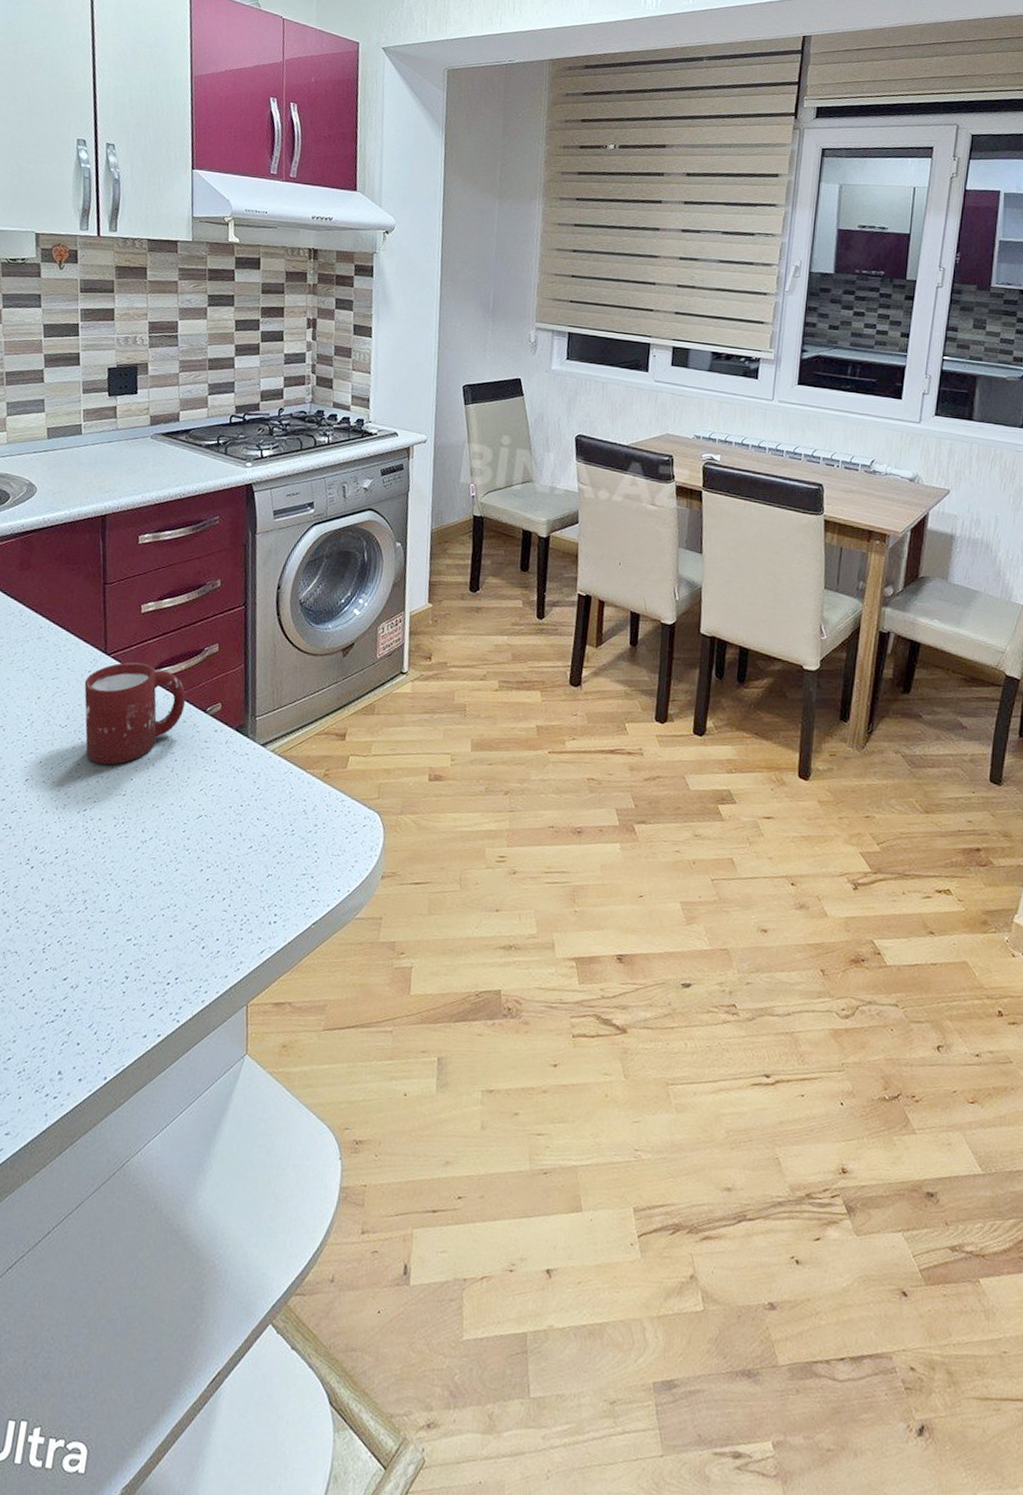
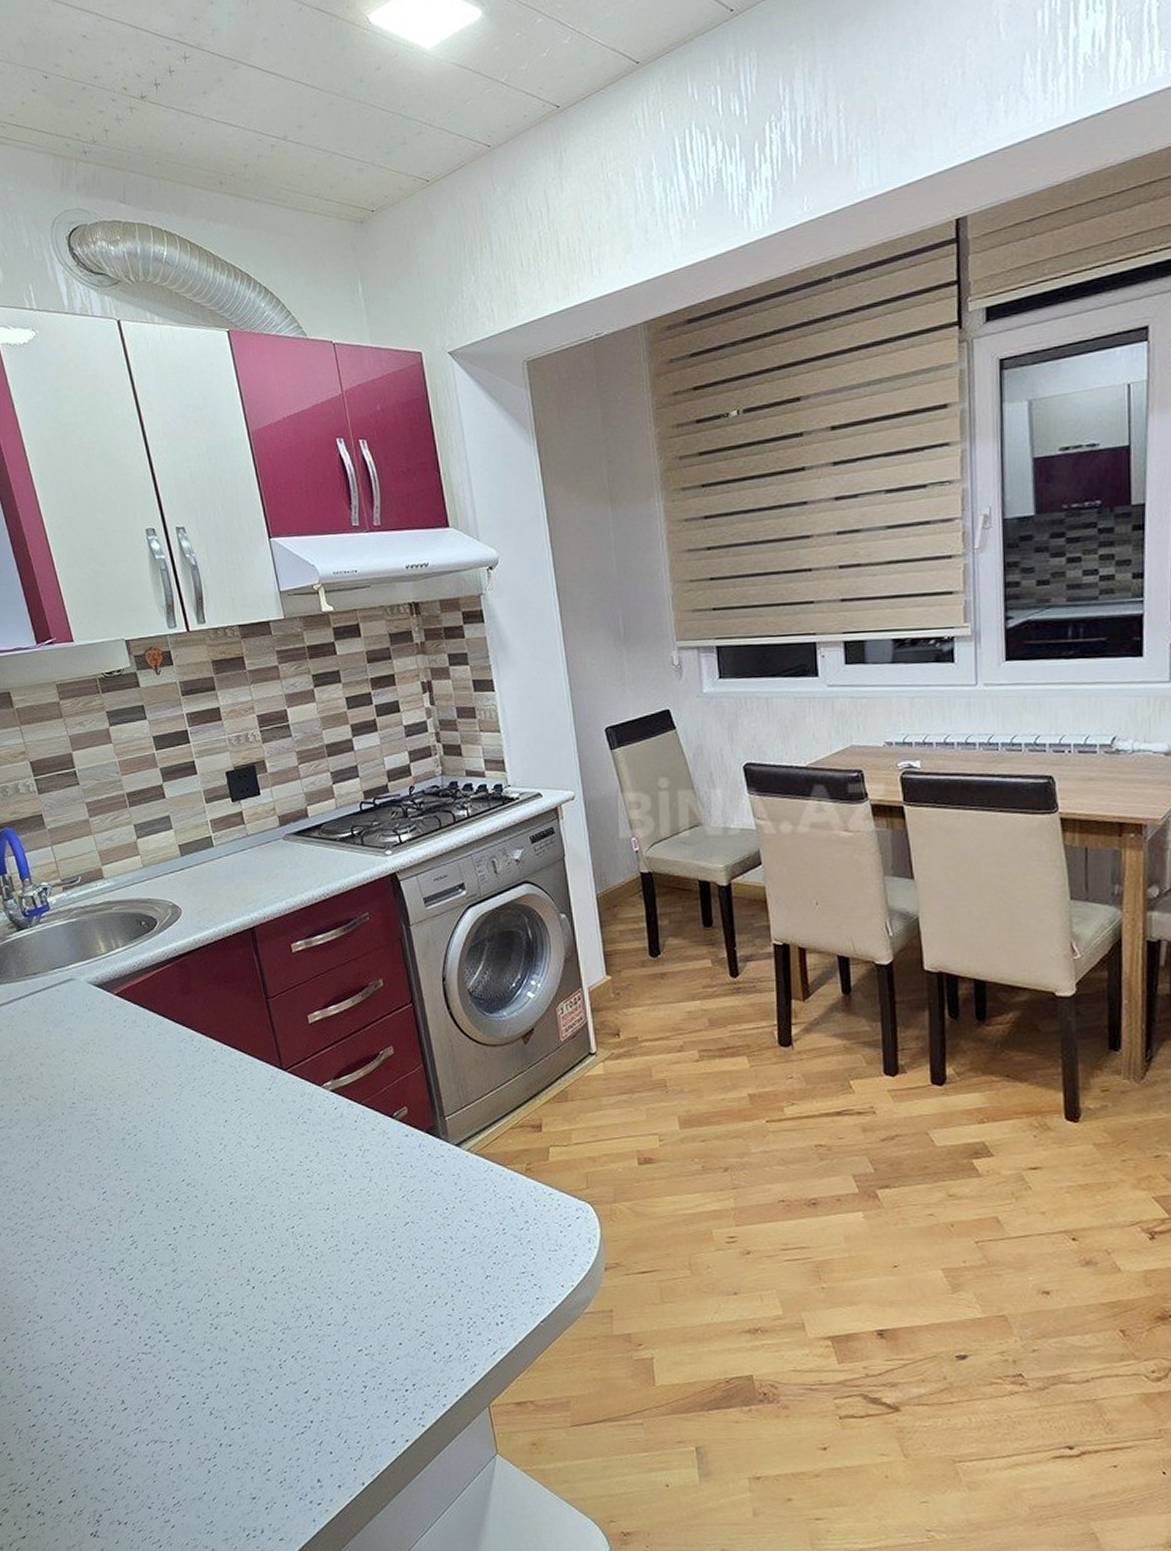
cup: present [84,662,186,765] -> none [267,1074,371,1180]

